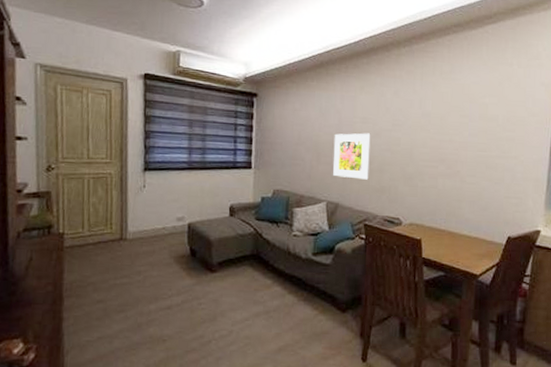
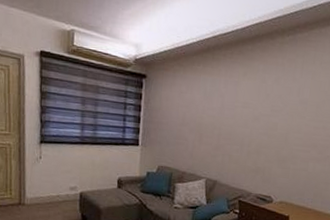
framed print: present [333,133,371,180] -> none [213,116,250,161]

